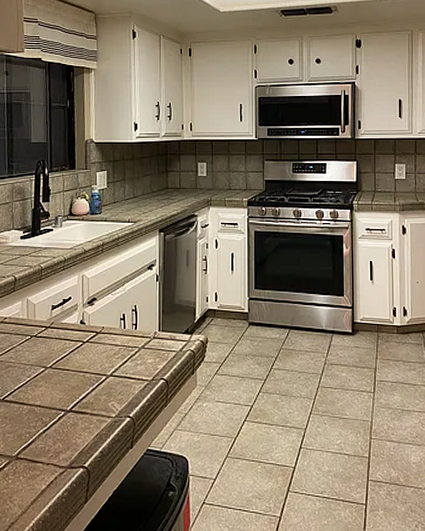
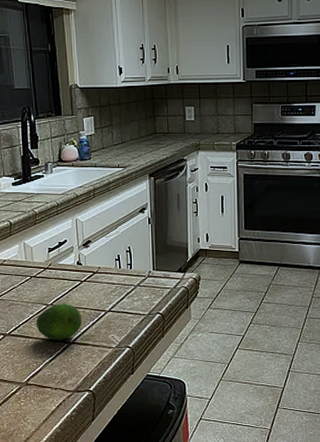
fruit: none [32,366,82,408] -> present [36,303,82,340]

